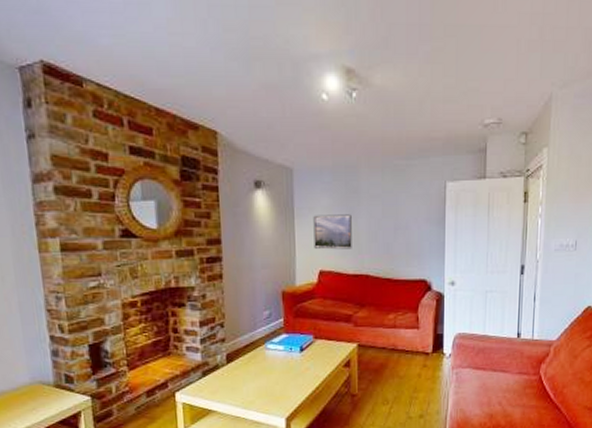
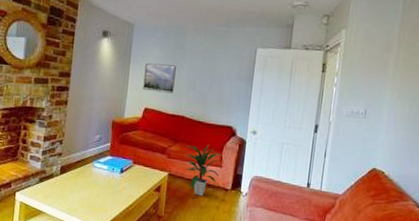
indoor plant: none [374,304,417,365] -> present [184,144,220,196]

